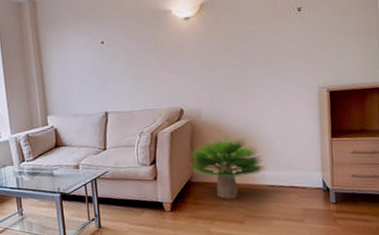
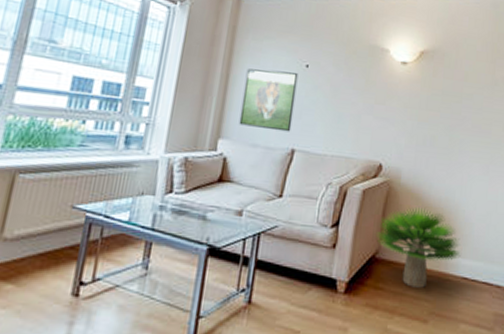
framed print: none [55,51,101,102] -> present [238,68,299,132]

